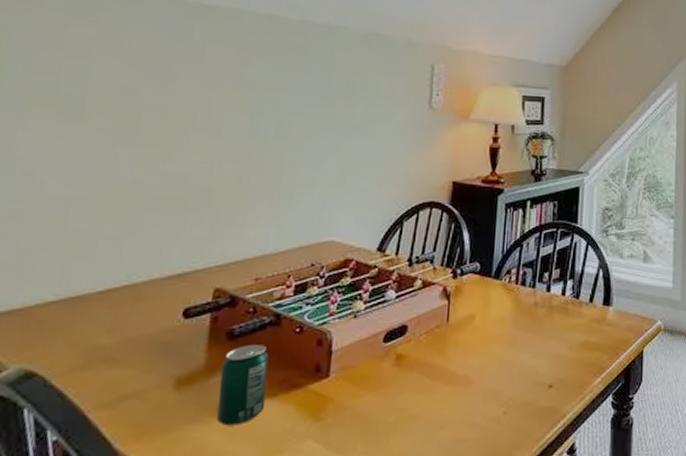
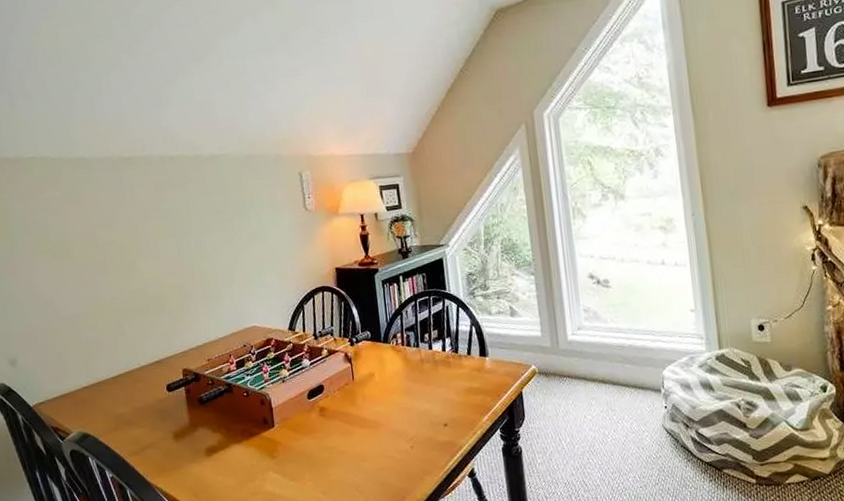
beverage can: present [217,345,269,426] -> none [200,406,236,464]

